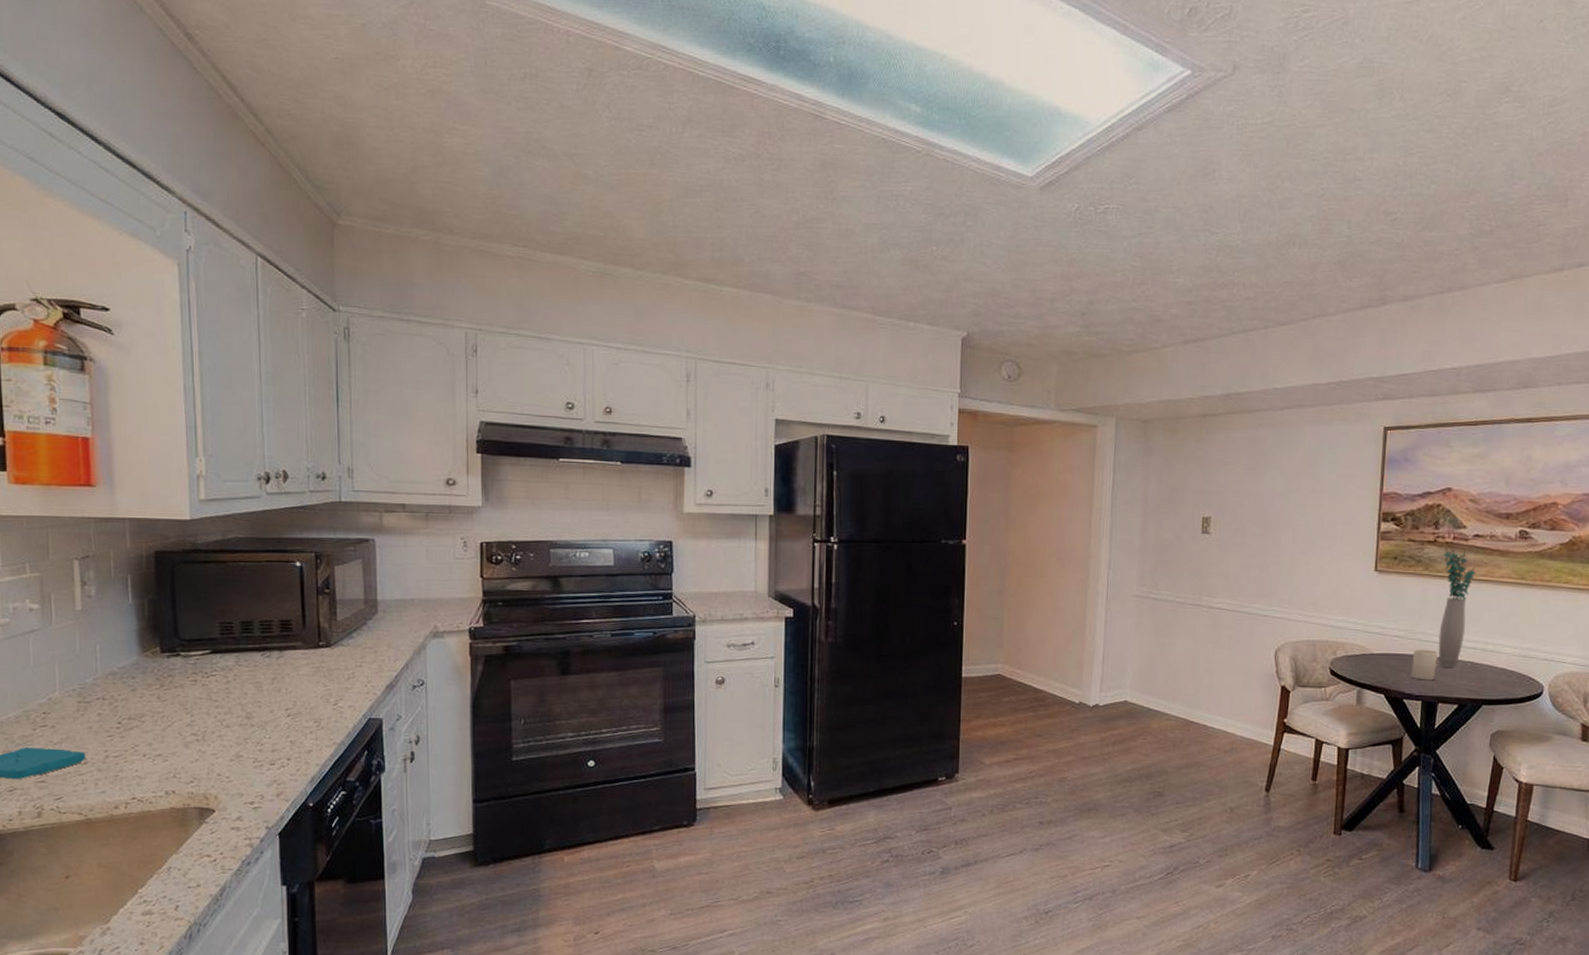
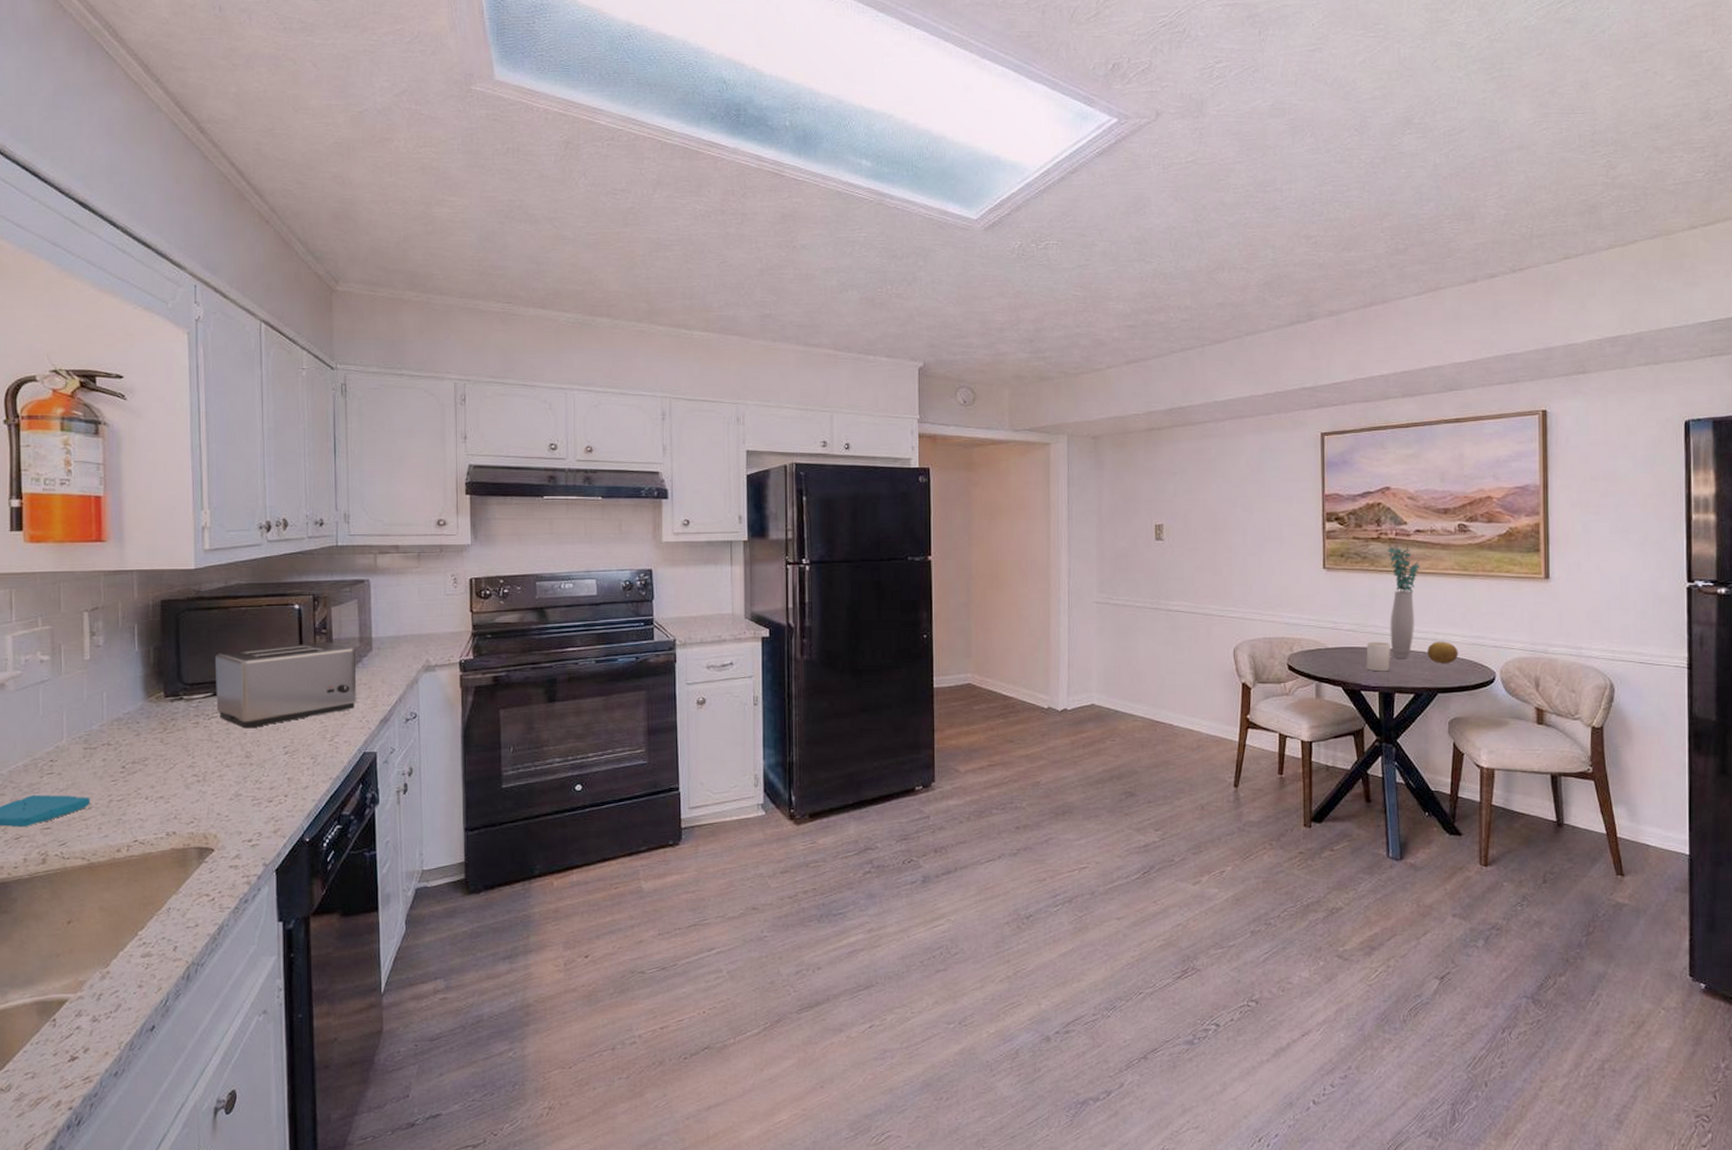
toaster: none [212,601,362,689] -> present [214,641,357,729]
fruit: none [1475,652,1507,675] -> present [1427,642,1458,664]

